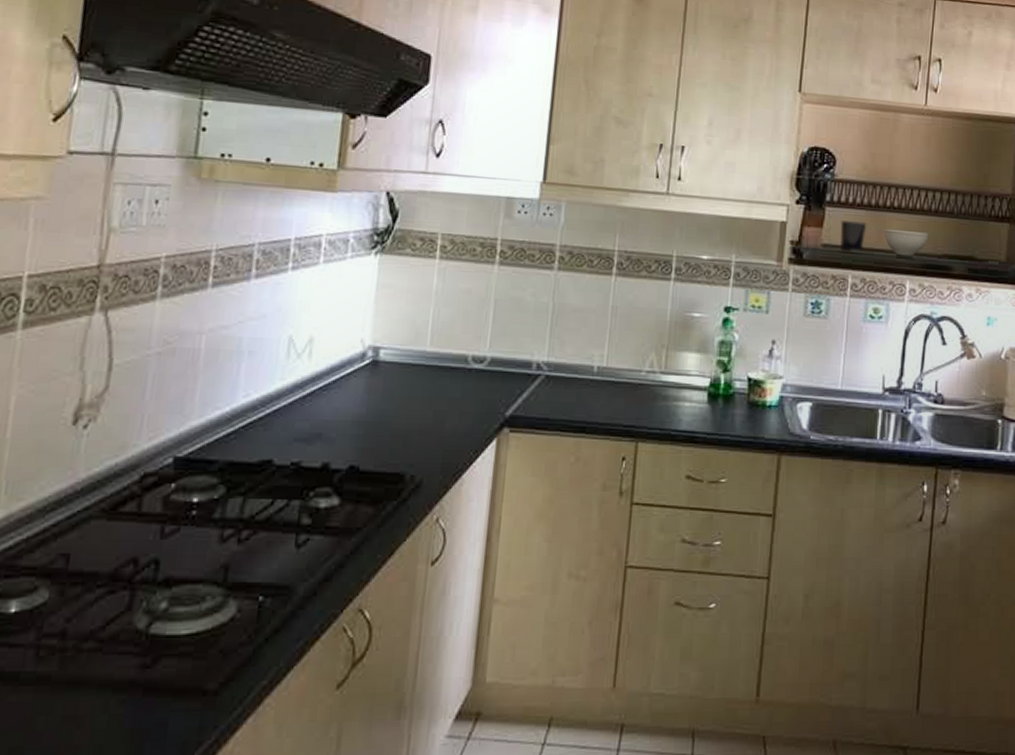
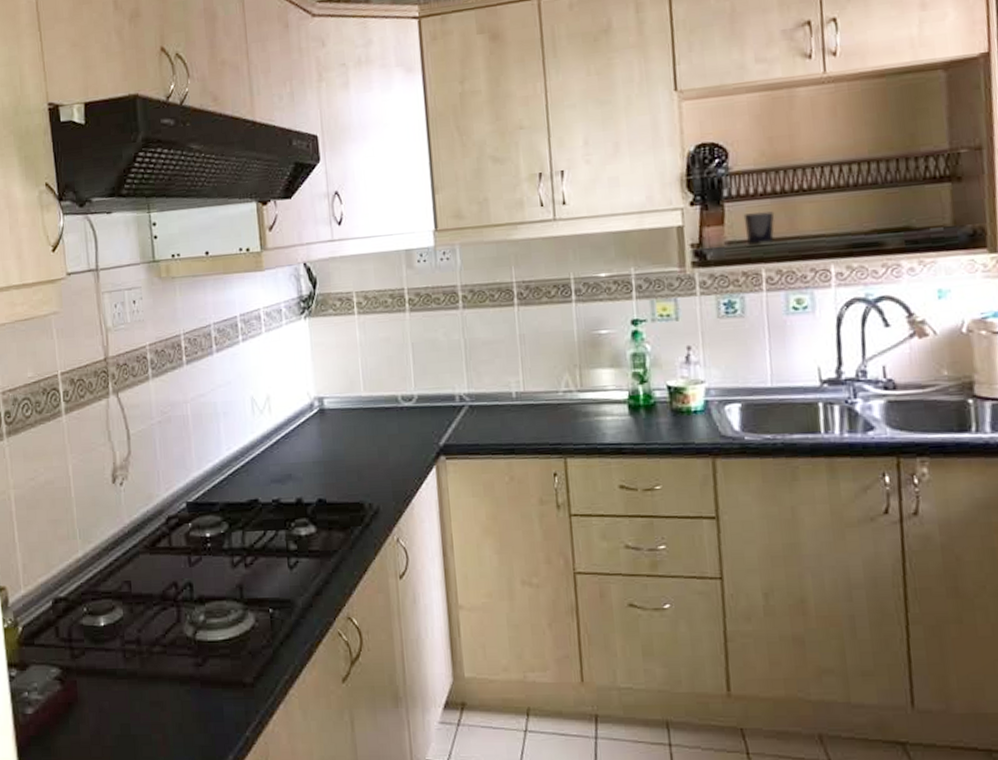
bowl: present [884,229,929,259] -> none [796,210,850,242]

